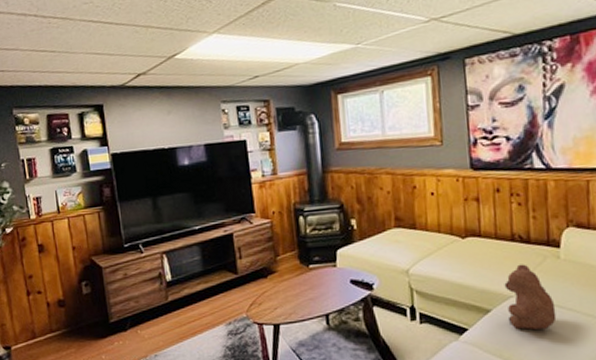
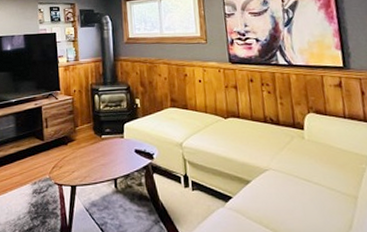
teddy bear: present [504,264,557,330] -> none [260,142,306,200]

